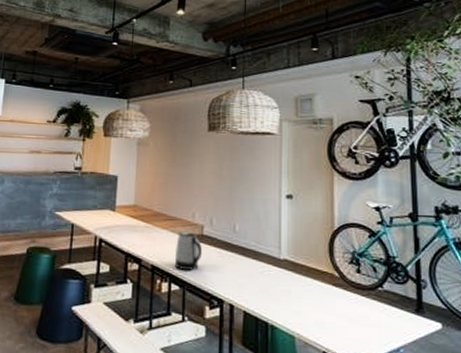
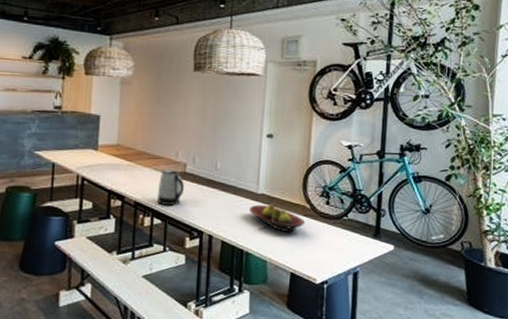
fruit bowl: none [271,271,335,305] -> present [249,204,306,233]

